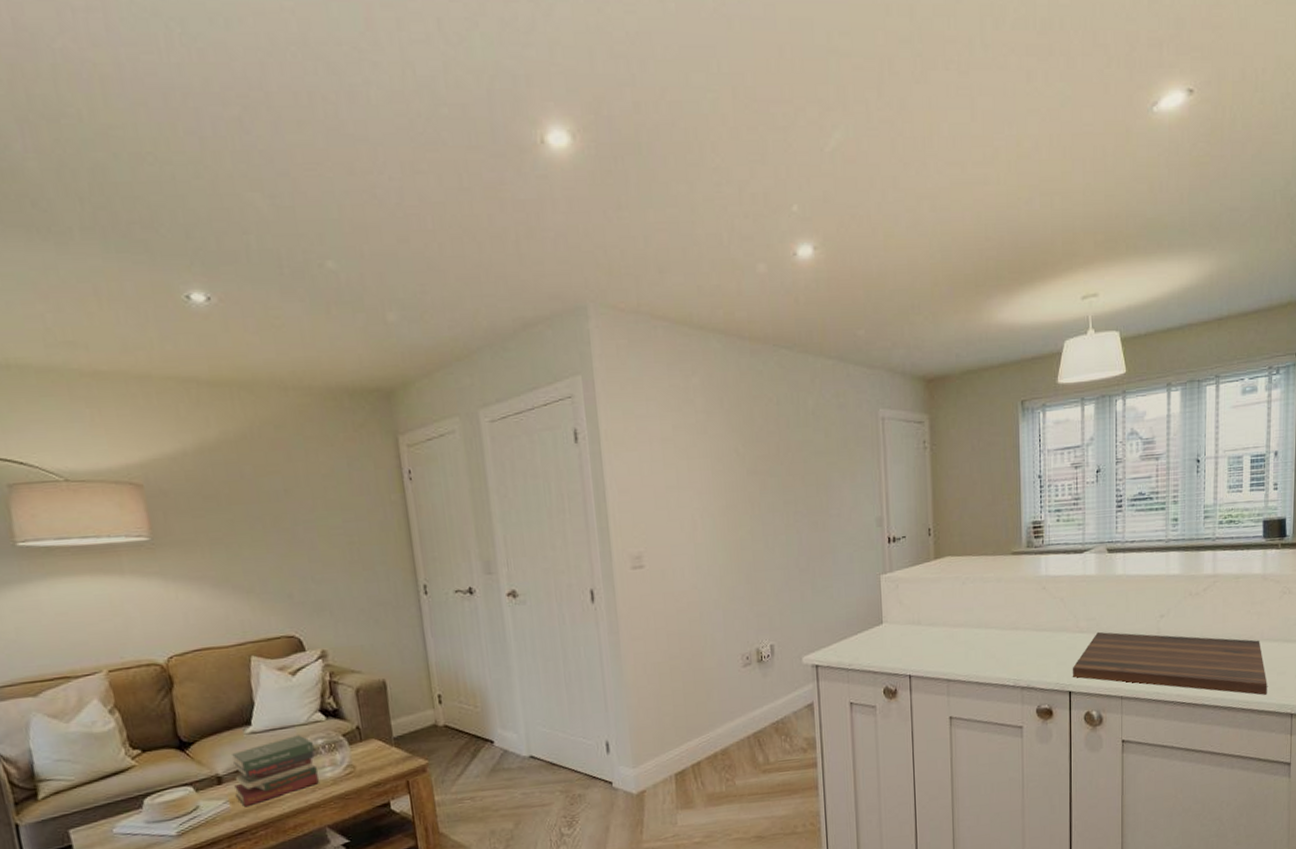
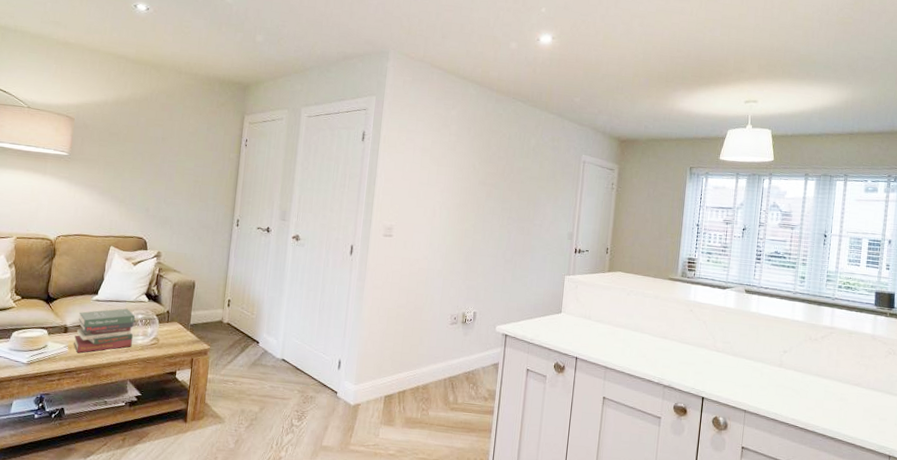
cutting board: present [1072,631,1267,696] -> none [706,353,870,436]

